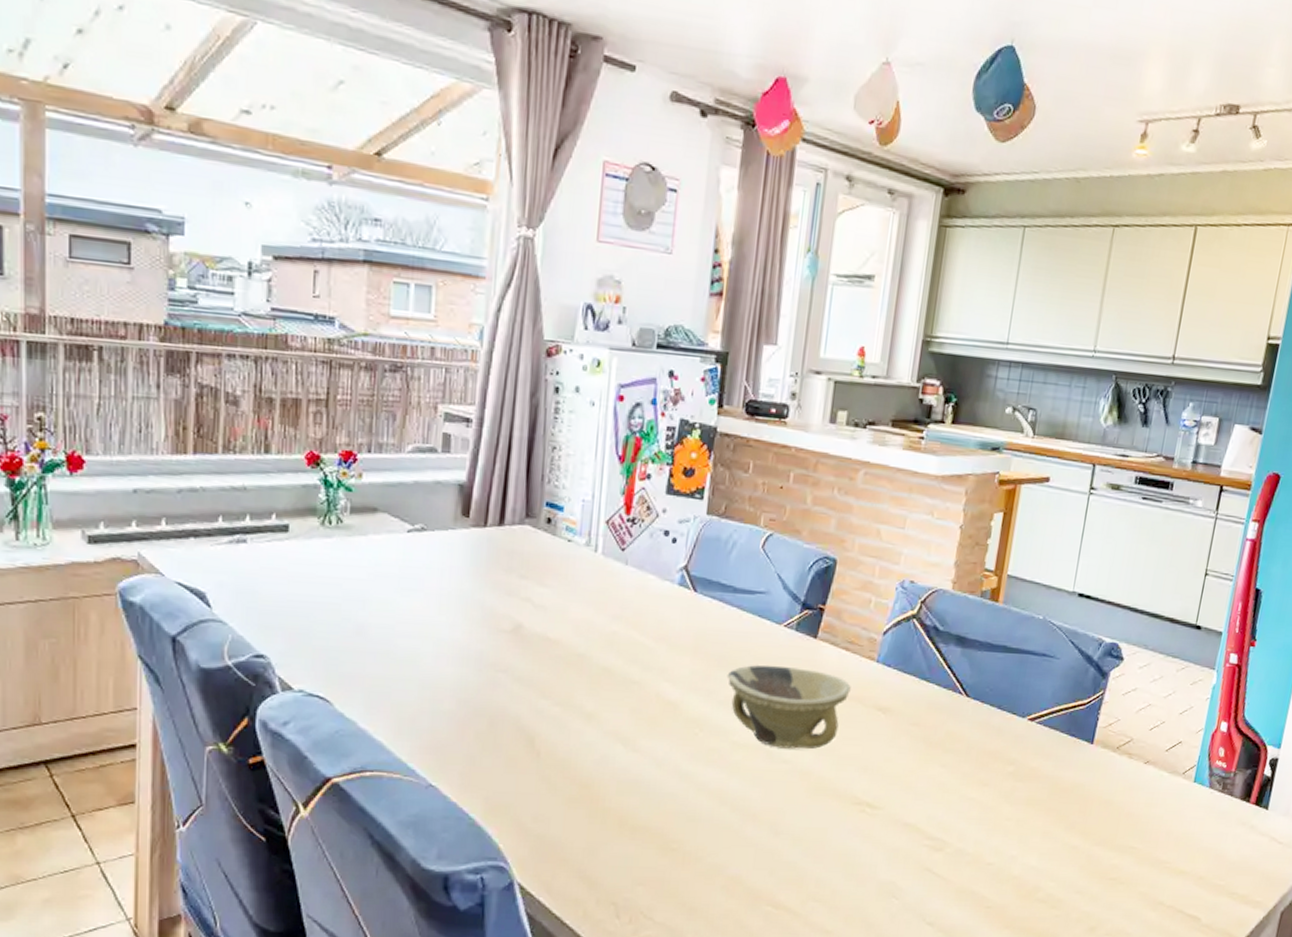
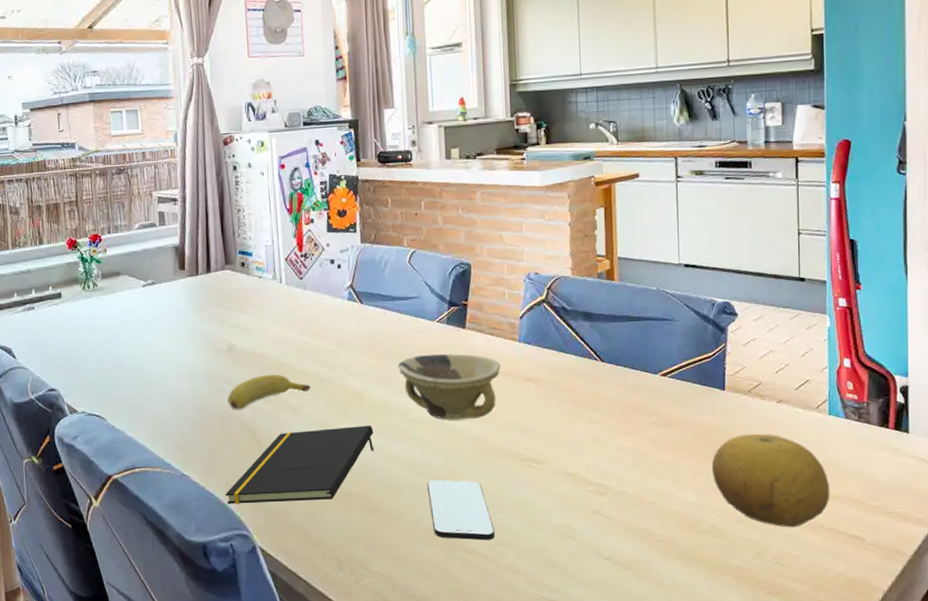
notepad: none [483,743,685,831] -> present [225,425,374,505]
banana: none [503,667,615,709] -> present [227,374,311,410]
smartphone: none [737,817,810,894] -> present [428,479,495,541]
fruit: none [1061,795,1179,902] -> present [711,433,830,528]

